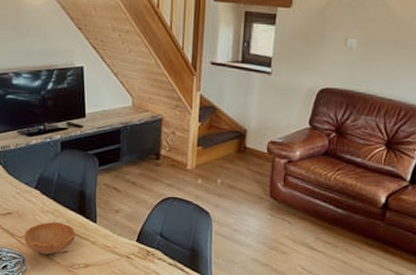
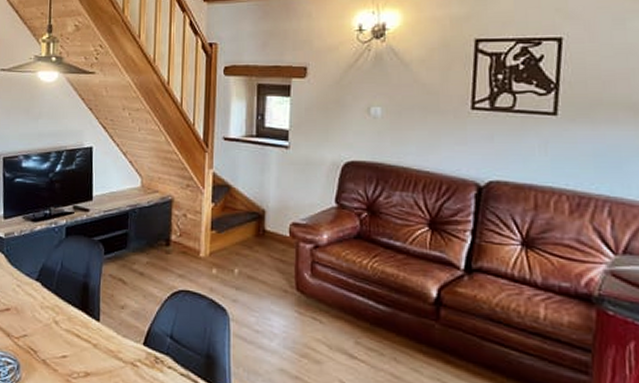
bowl: present [24,222,76,255] -> none [20,320,77,360]

